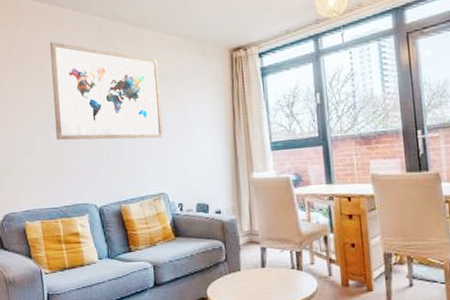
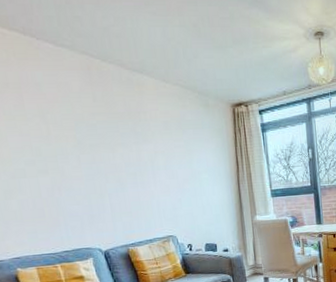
wall art: present [50,41,163,141] -> none [27,77,169,185]

